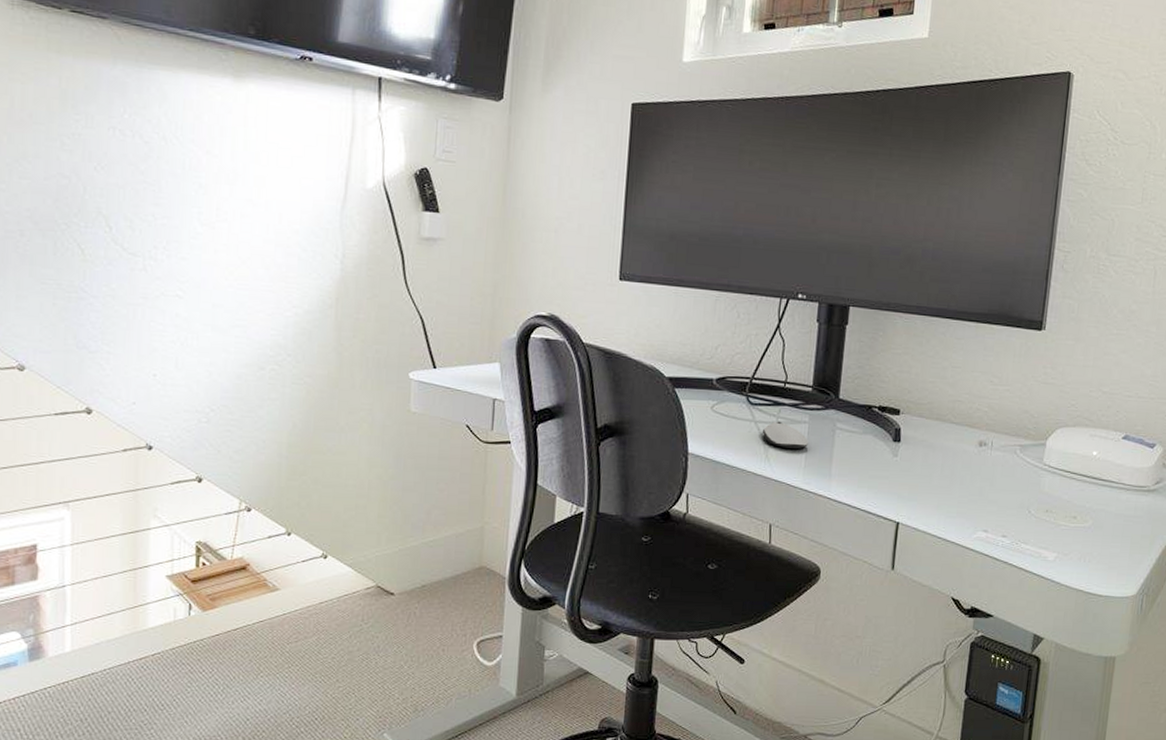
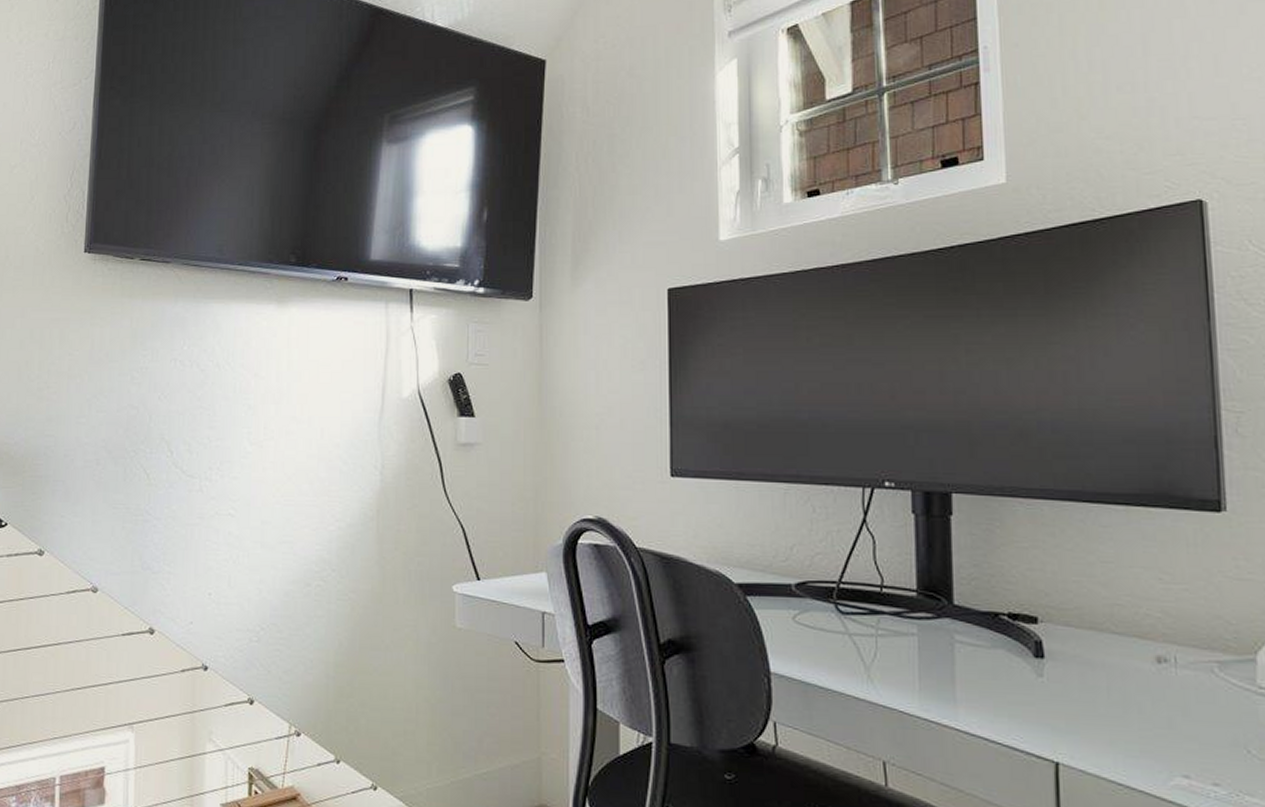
computer mouse: present [762,421,808,449] -> none [859,633,920,667]

